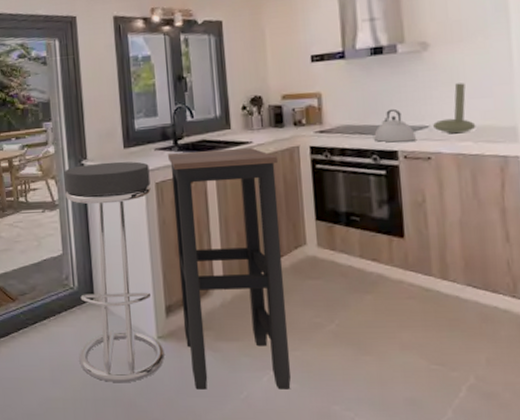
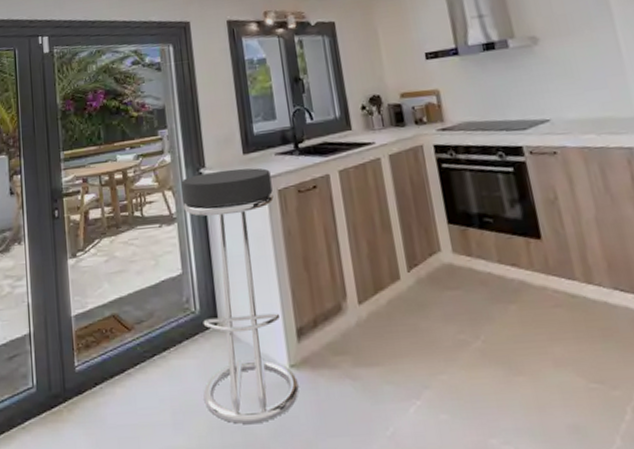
bar stool: present [168,148,291,390] -> none [289,149,441,428]
kettle: present [374,108,416,143] -> none [496,103,539,139]
paper towel holder: present [433,83,476,134] -> none [554,75,597,127]

